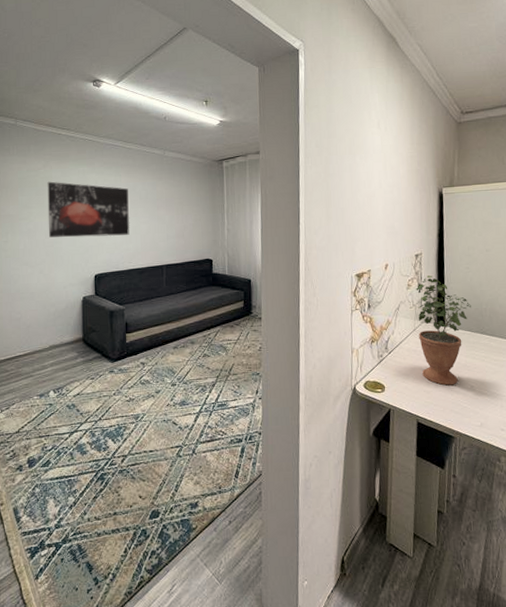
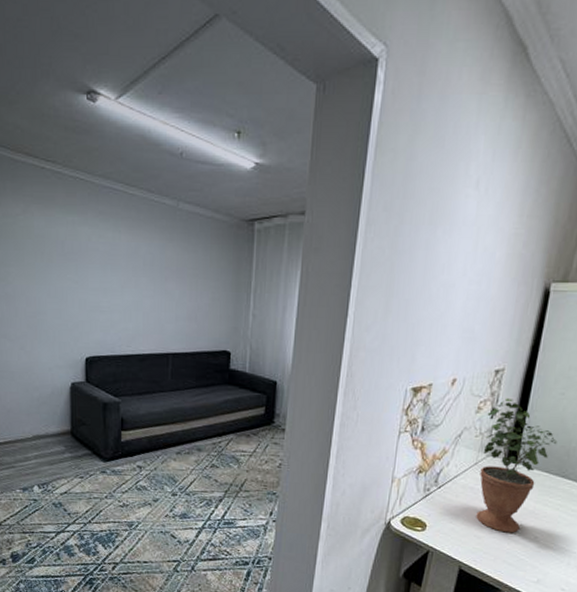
wall art: present [47,181,130,238] -> none [28,232,130,312]

